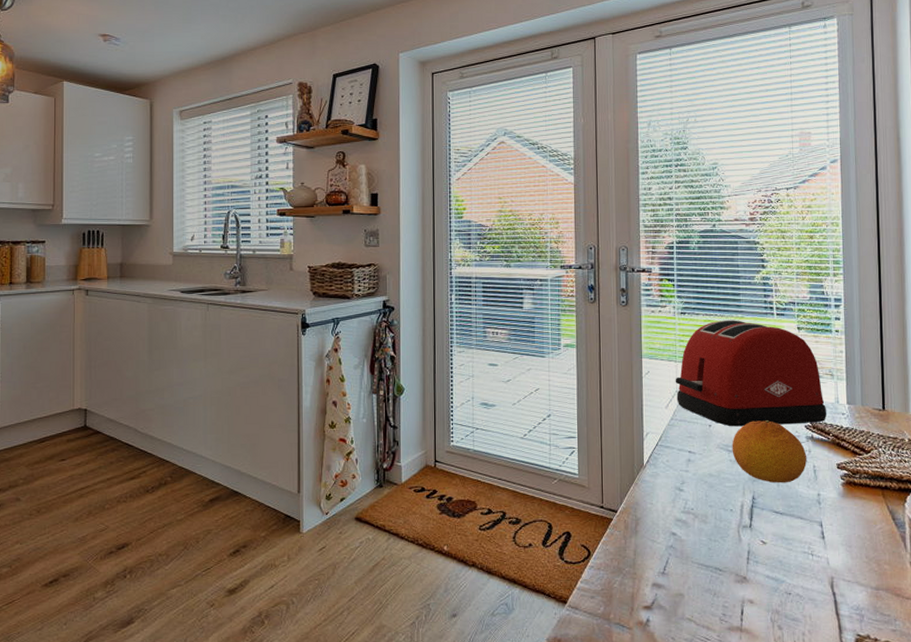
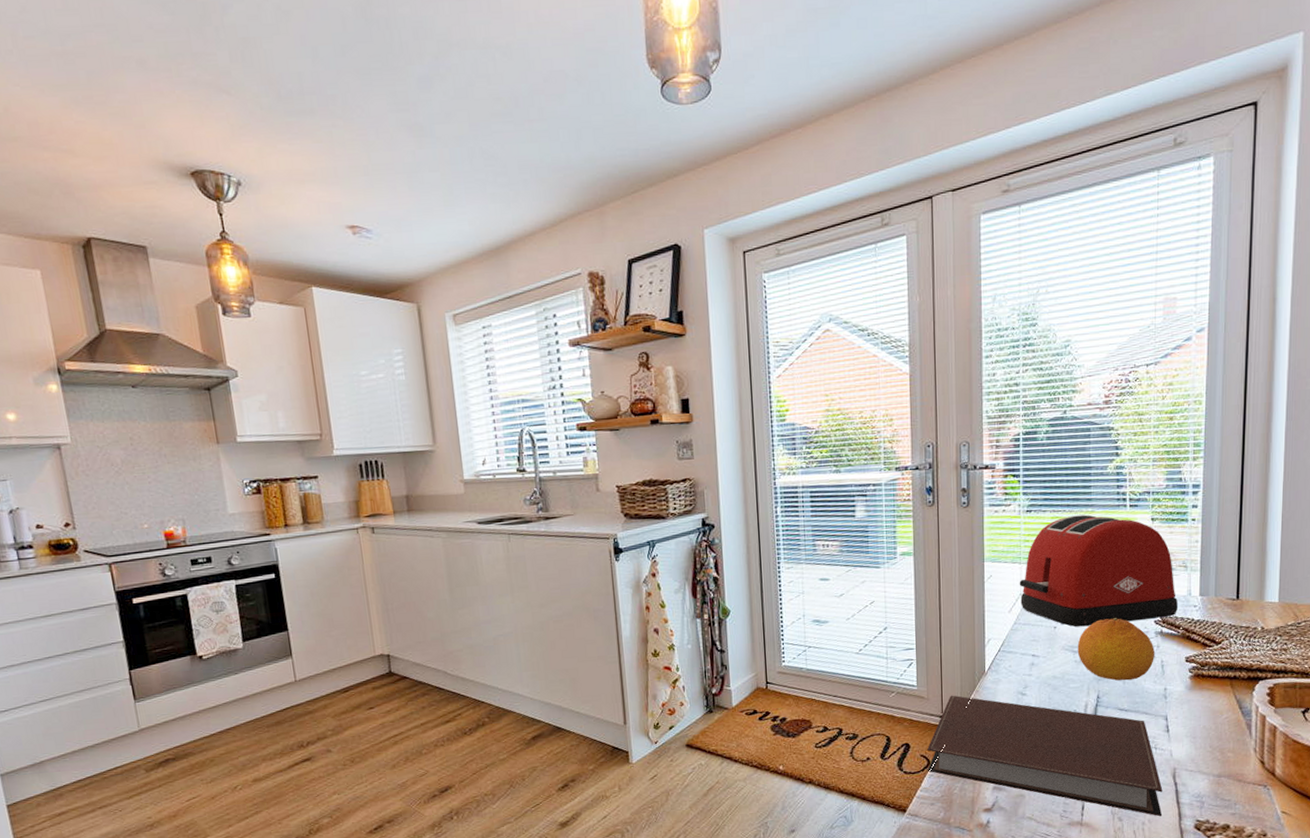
notebook: none [587,486,822,628] -> present [927,695,1163,817]

